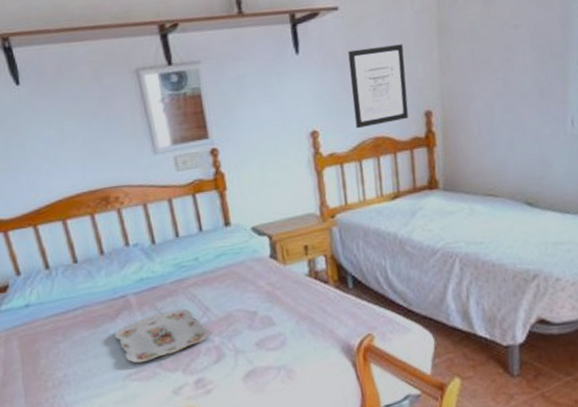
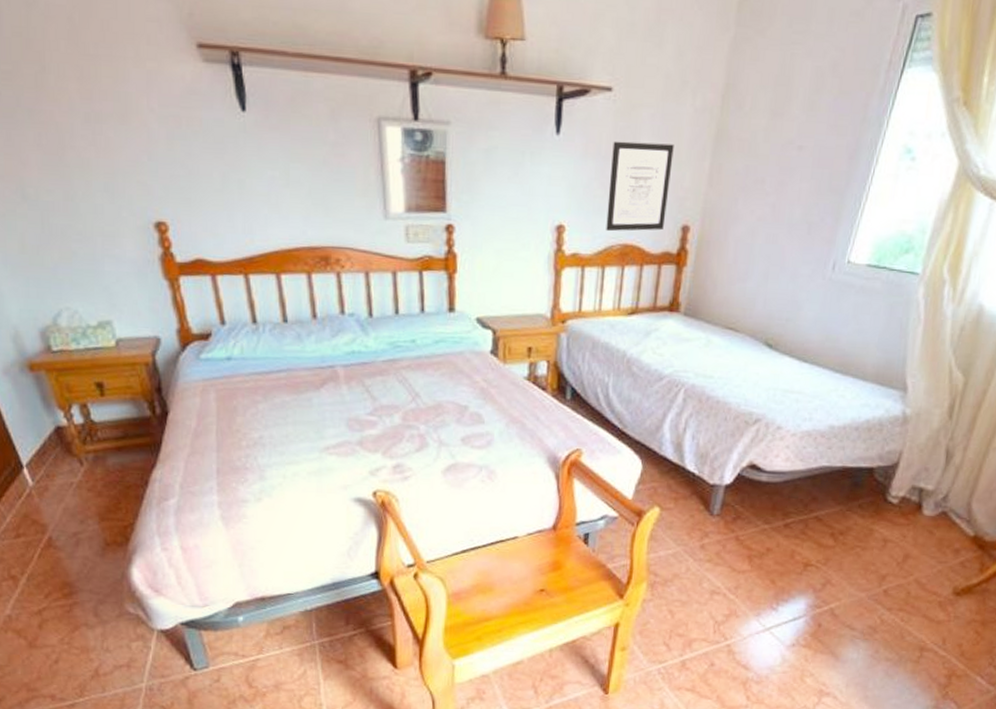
serving tray: present [114,308,210,364] -> none [316,389,416,438]

